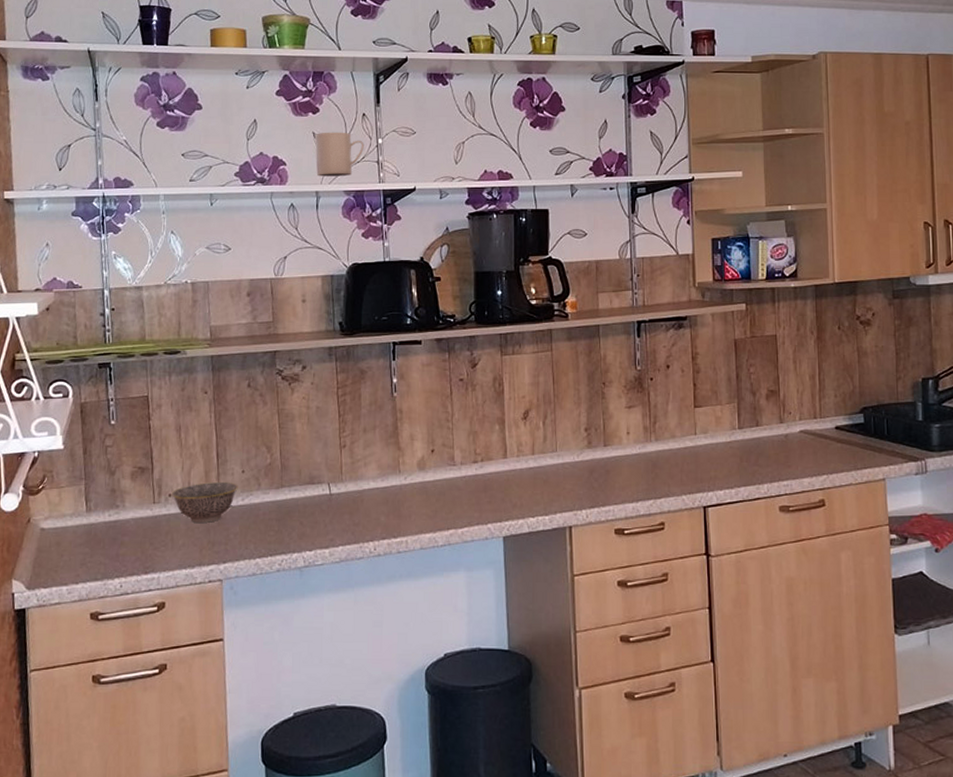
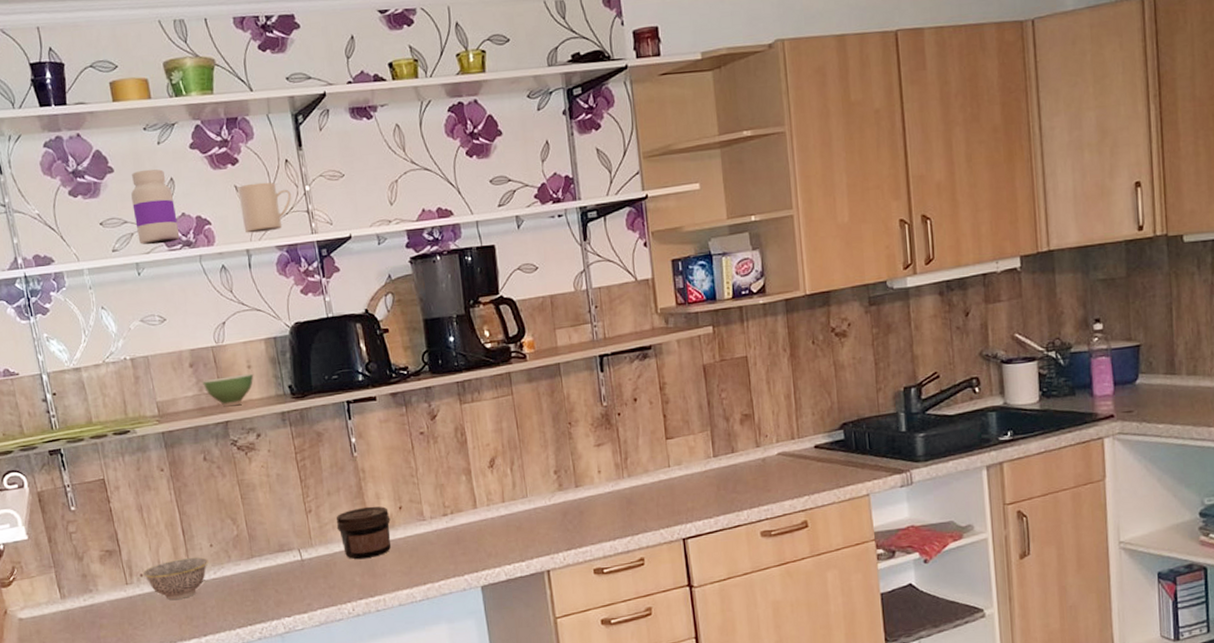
jar: none [215,110,256,179] -> present [131,169,180,245]
bowl: none [256,307,307,337] -> present [201,373,254,407]
jar: none [368,447,422,498] -> present [336,506,391,559]

